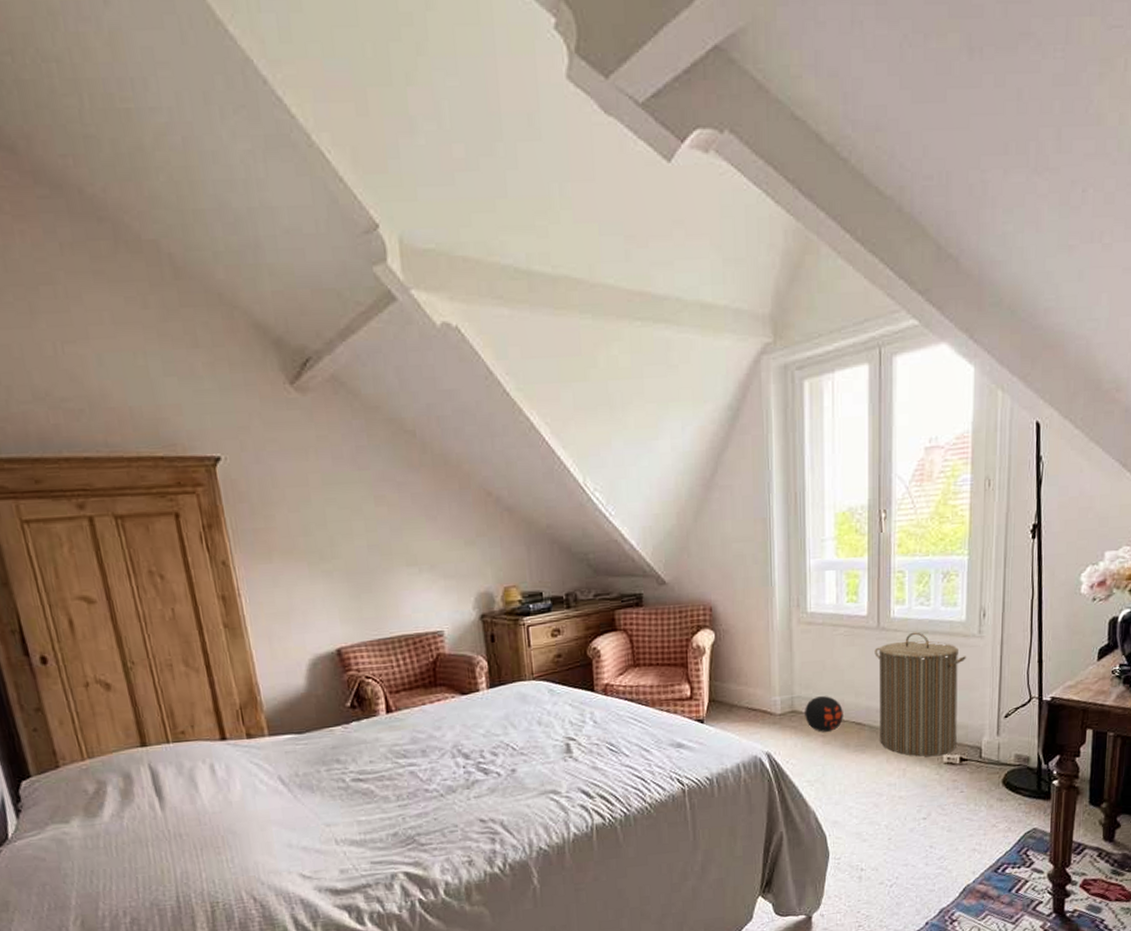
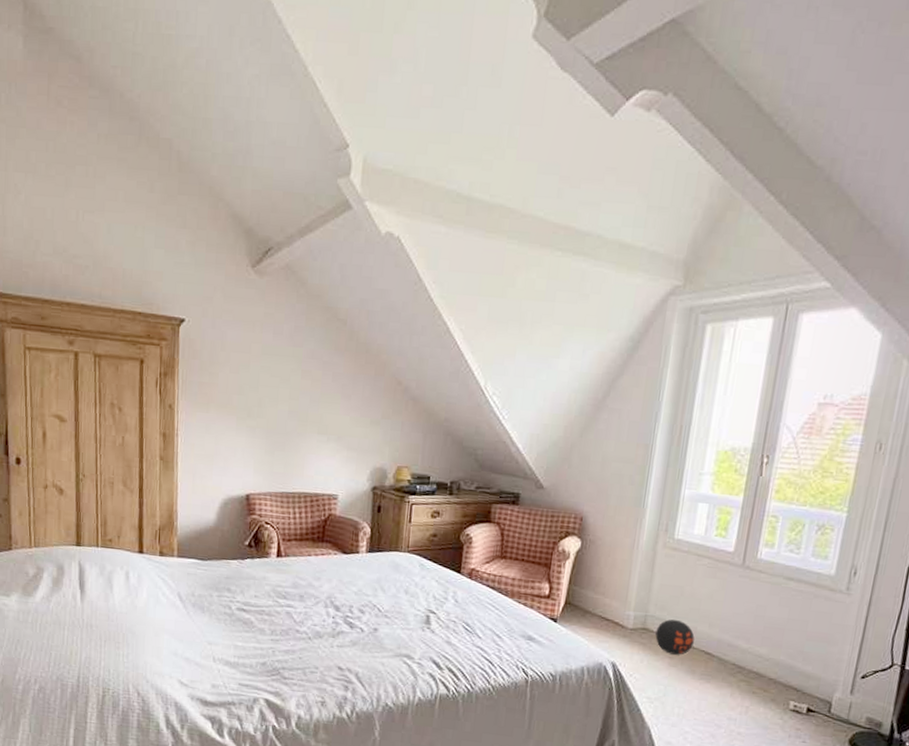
laundry hamper: present [874,632,967,757] -> none [726,576,831,702]

